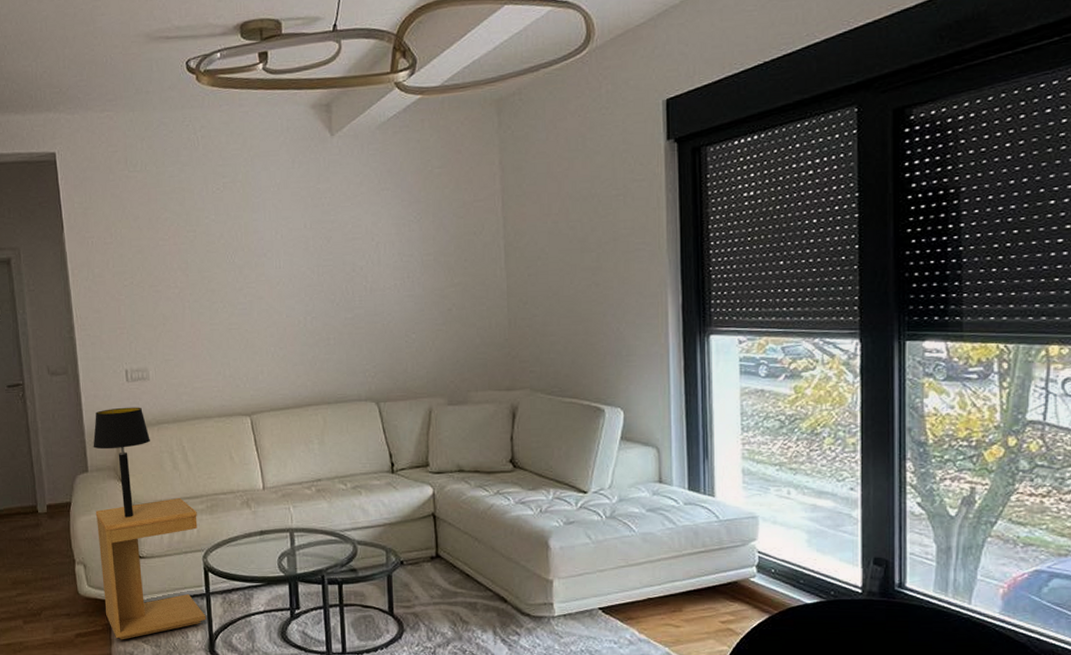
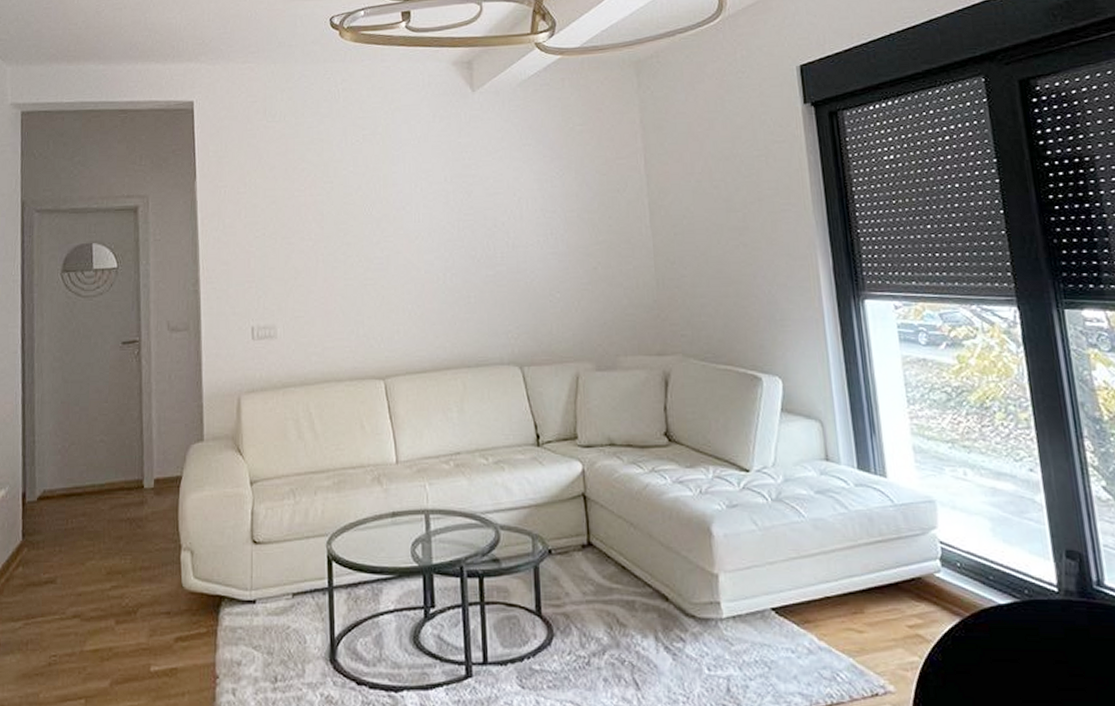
table lamp: present [93,407,150,517] -> none [211,368,274,495]
side table: present [95,498,206,640] -> none [208,473,328,646]

